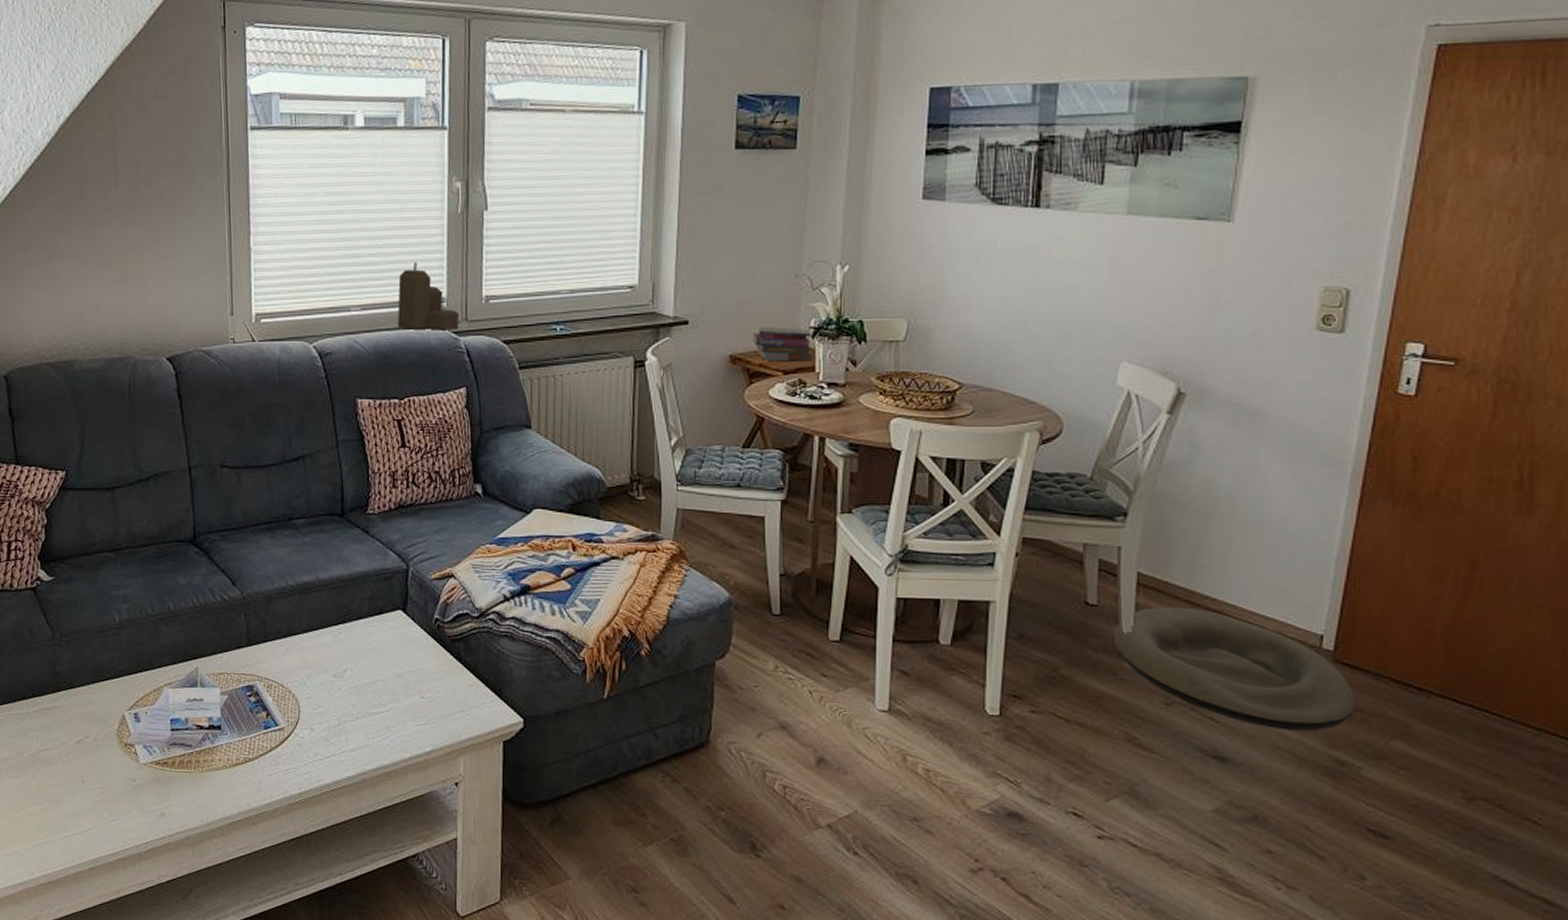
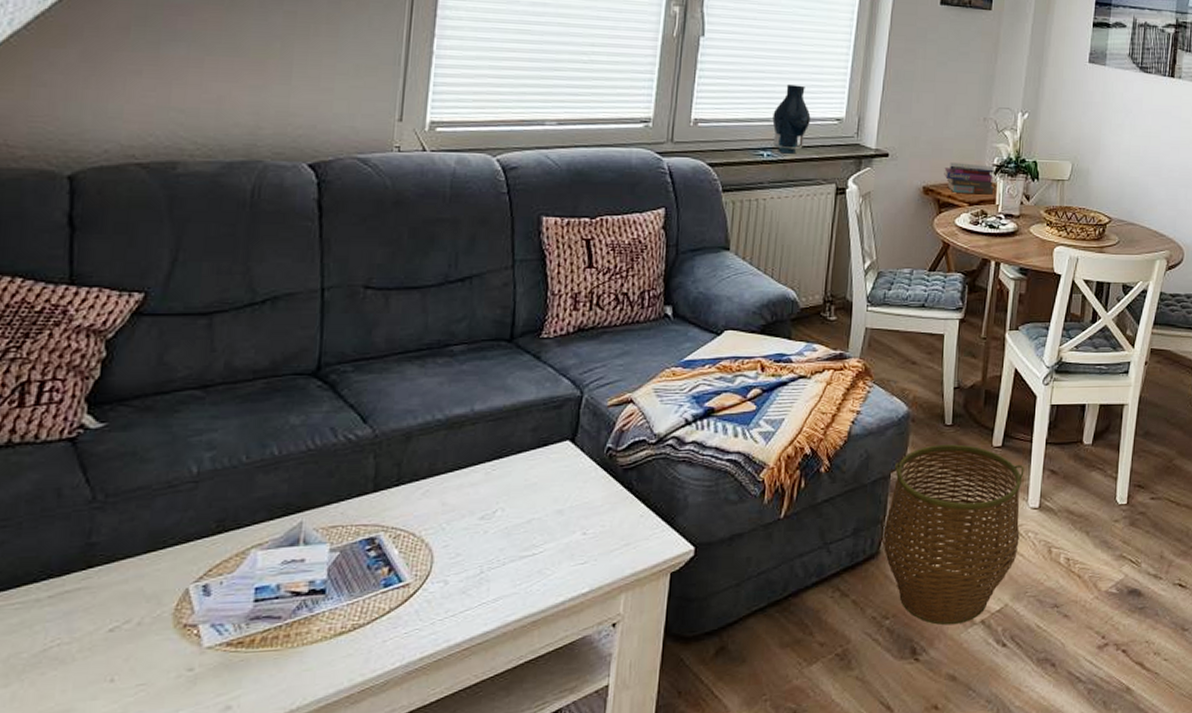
candle: present [397,262,460,330] -> none [597,80,666,151]
vase: none [562,253,602,327] -> present [772,84,811,154]
basket: none [712,634,868,825] -> present [882,444,1025,625]

